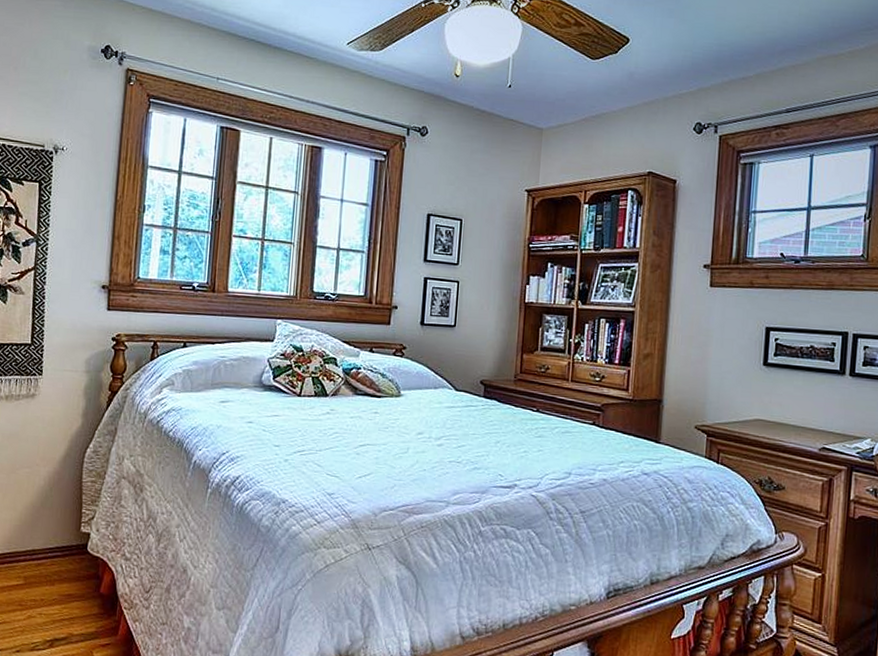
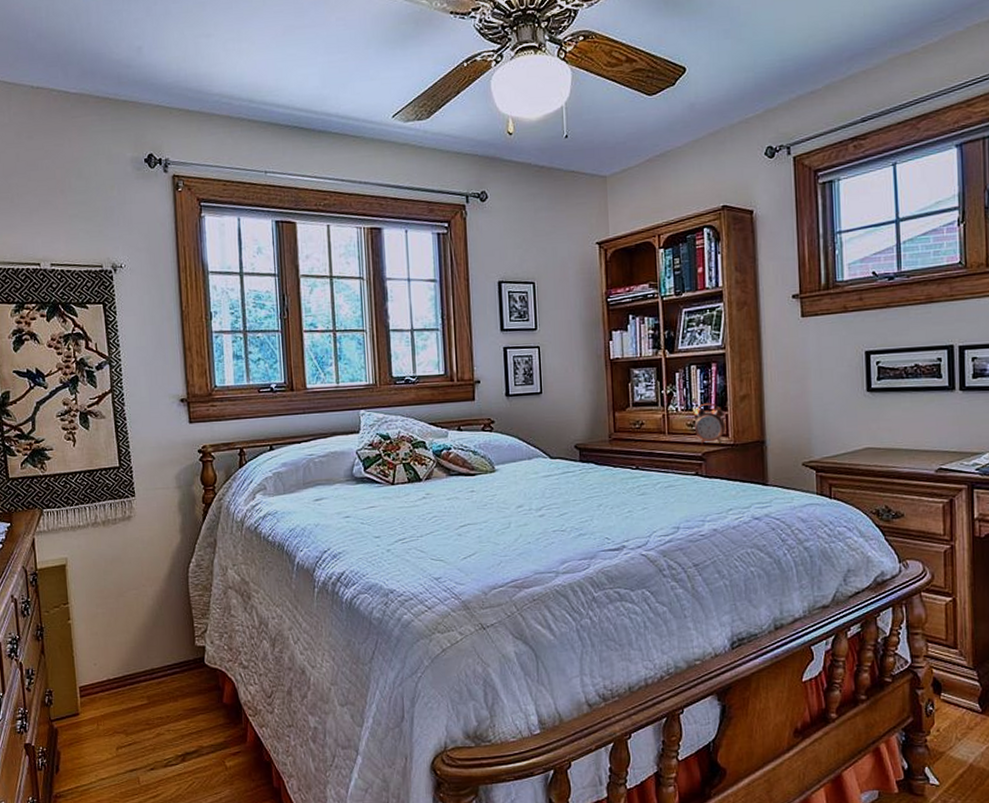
alarm clock: none [596,356,627,397] -> present [693,402,726,444]

